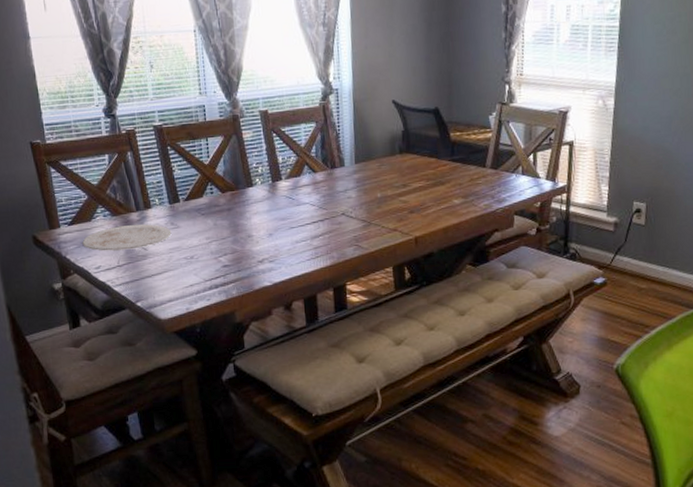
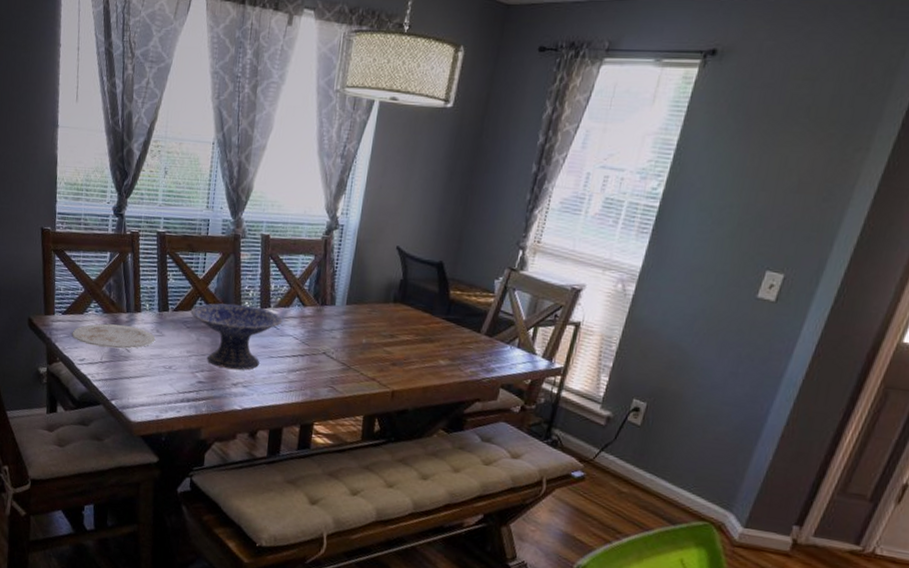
decorative bowl: none [202,182,297,248] -> present [190,303,283,370]

